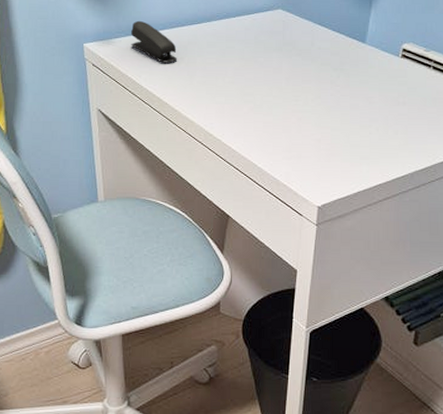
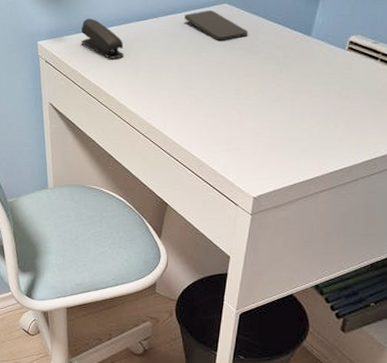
smartphone: none [239,16,304,47] -> present [184,10,249,41]

